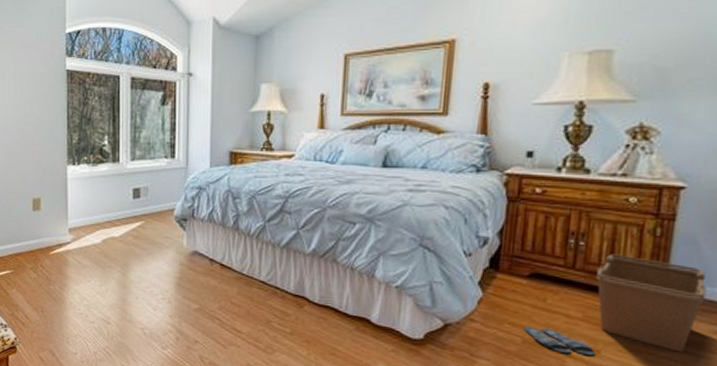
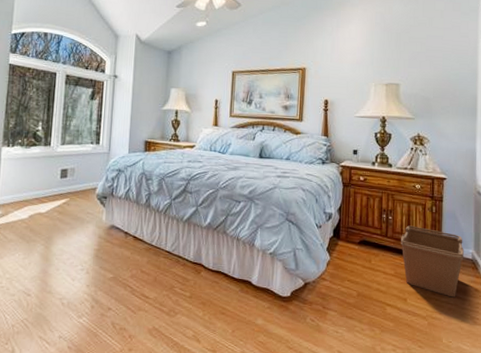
slippers: present [524,327,595,357] -> none [358,283,403,304]

